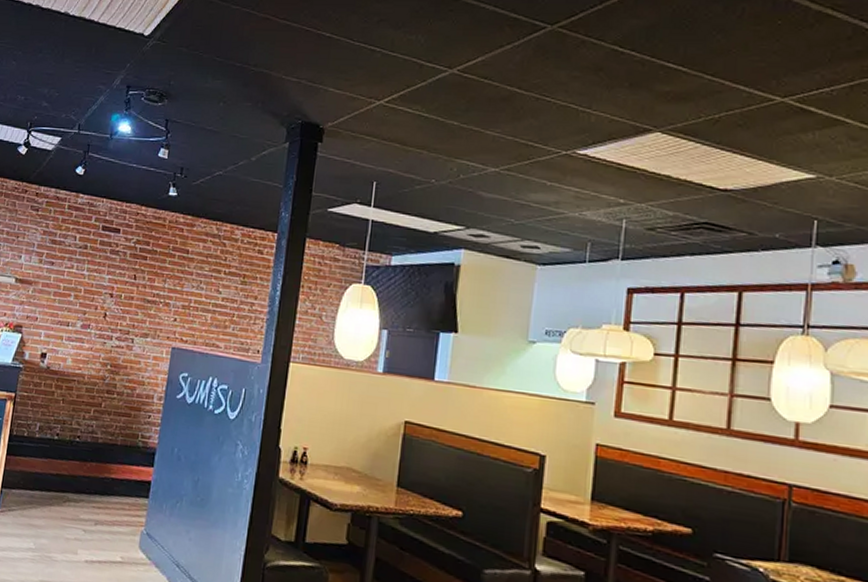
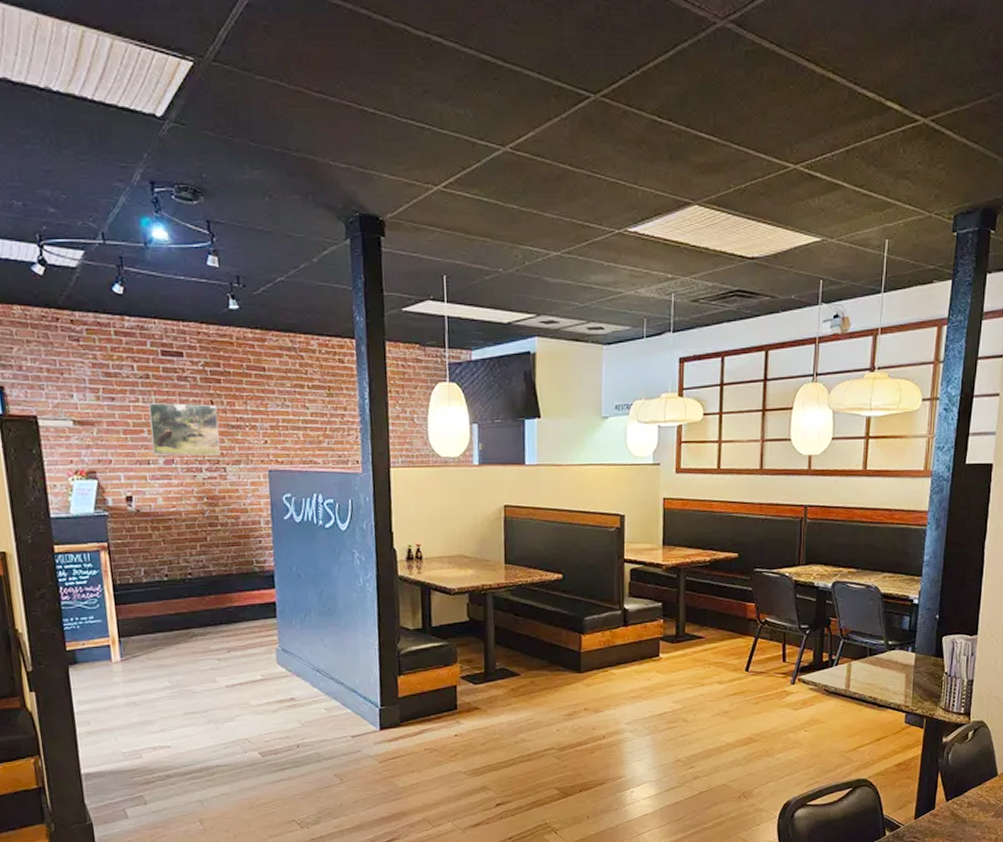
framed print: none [73,271,139,327] -> present [148,403,220,457]

